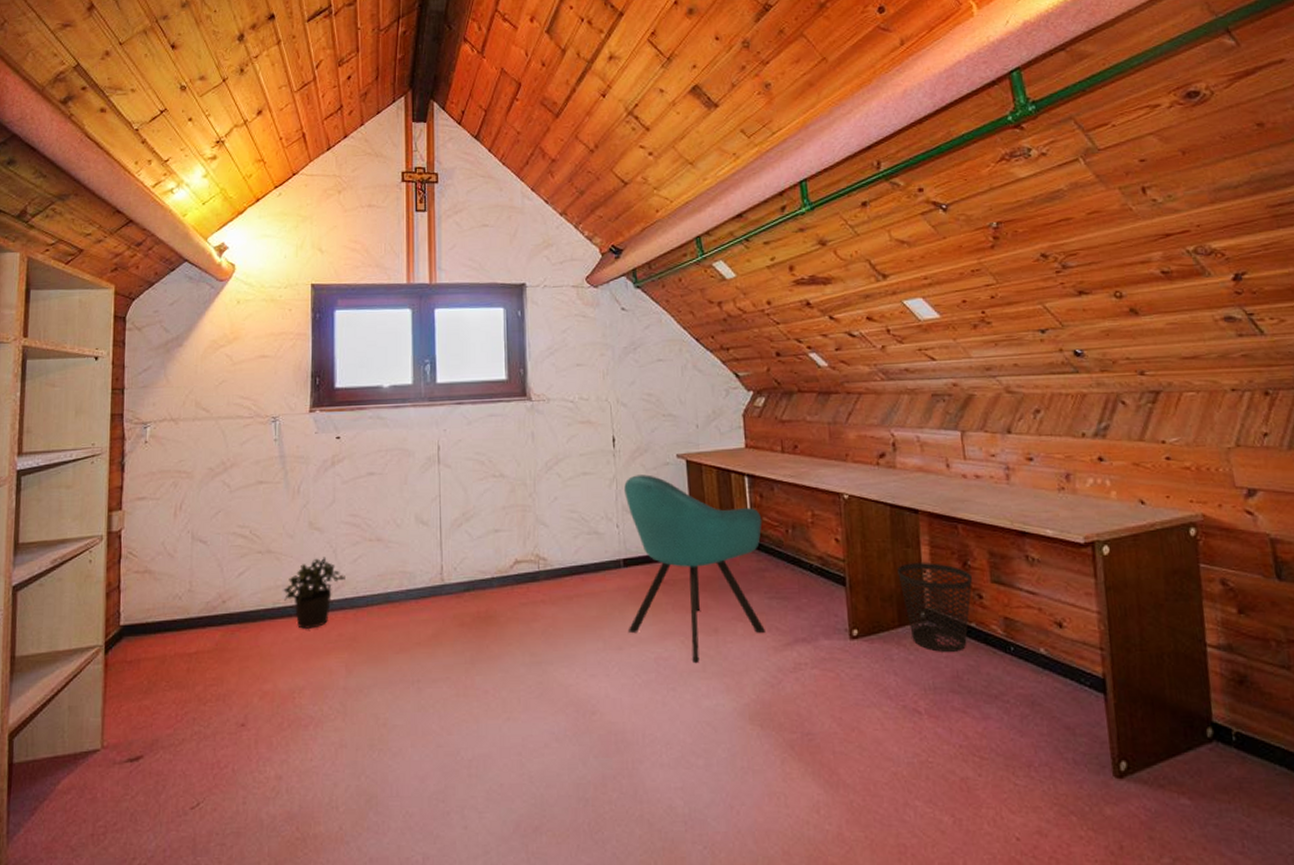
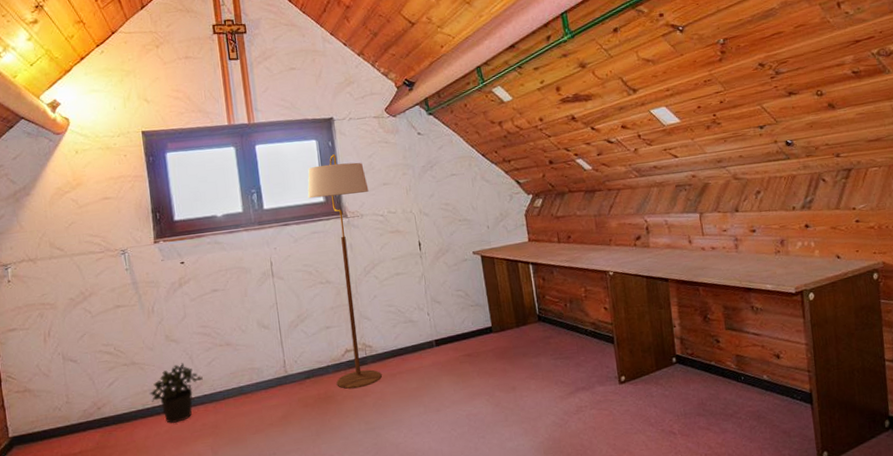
floor lamp: none [488,326,559,610] -> present [307,154,382,389]
chair: present [624,474,765,664] -> none [431,270,553,416]
wastebasket: present [897,563,973,652] -> none [654,319,712,387]

